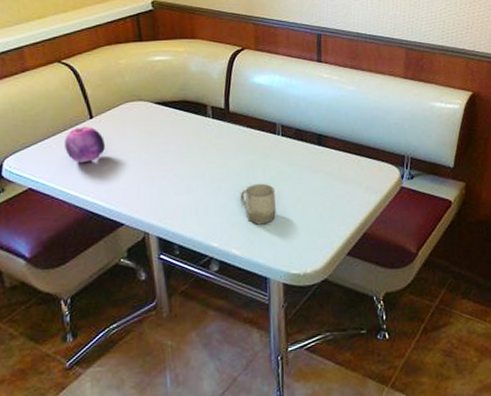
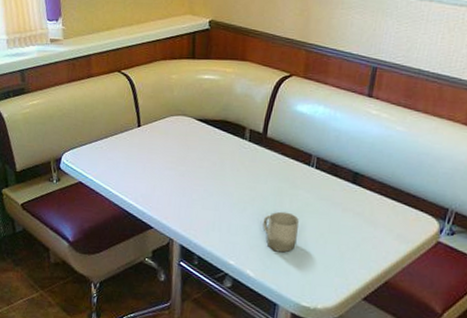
fruit: present [65,126,105,164] -> none [113,133,148,167]

